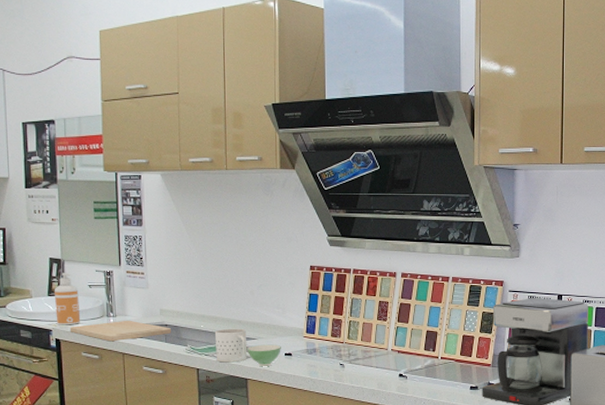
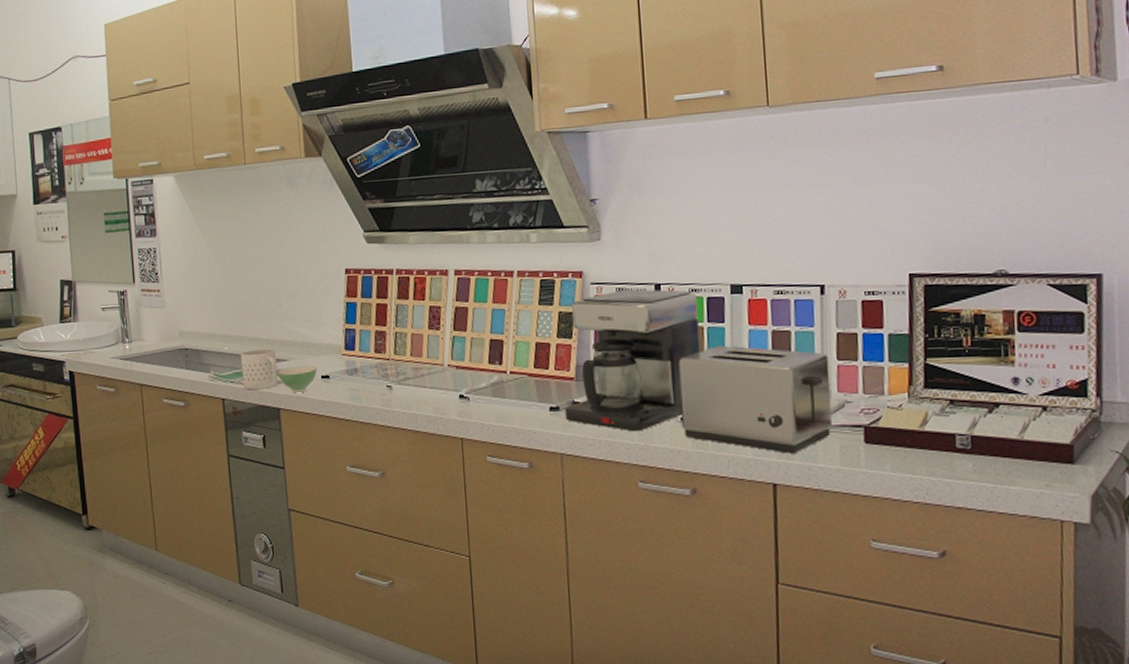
soap dispenser: present [54,273,81,325] -> none [65,296,95,356]
cutting board: present [69,320,172,342] -> none [83,345,193,372]

